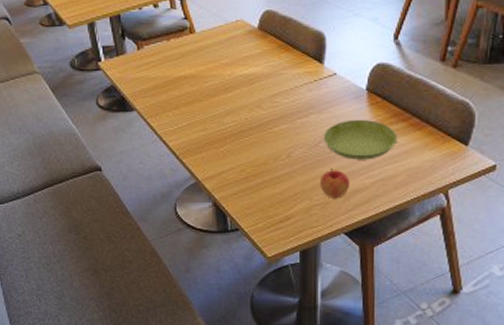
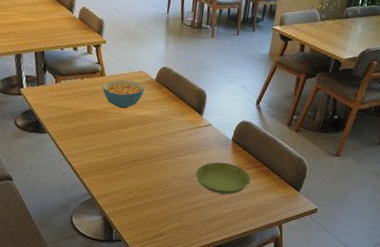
cereal bowl: none [194,32,246,70] -> present [103,79,145,109]
apple: present [320,169,349,199] -> none [189,199,212,223]

